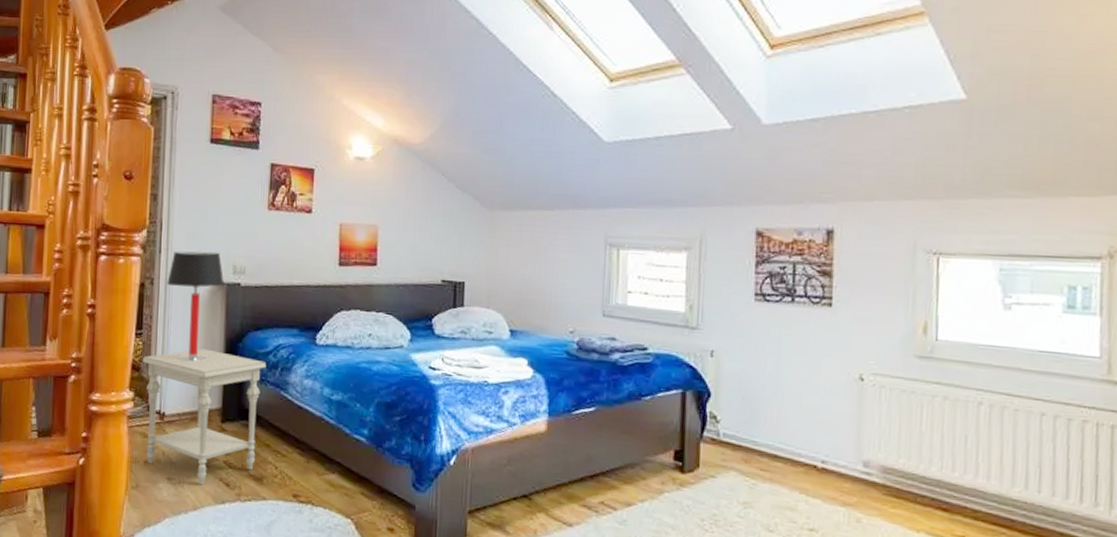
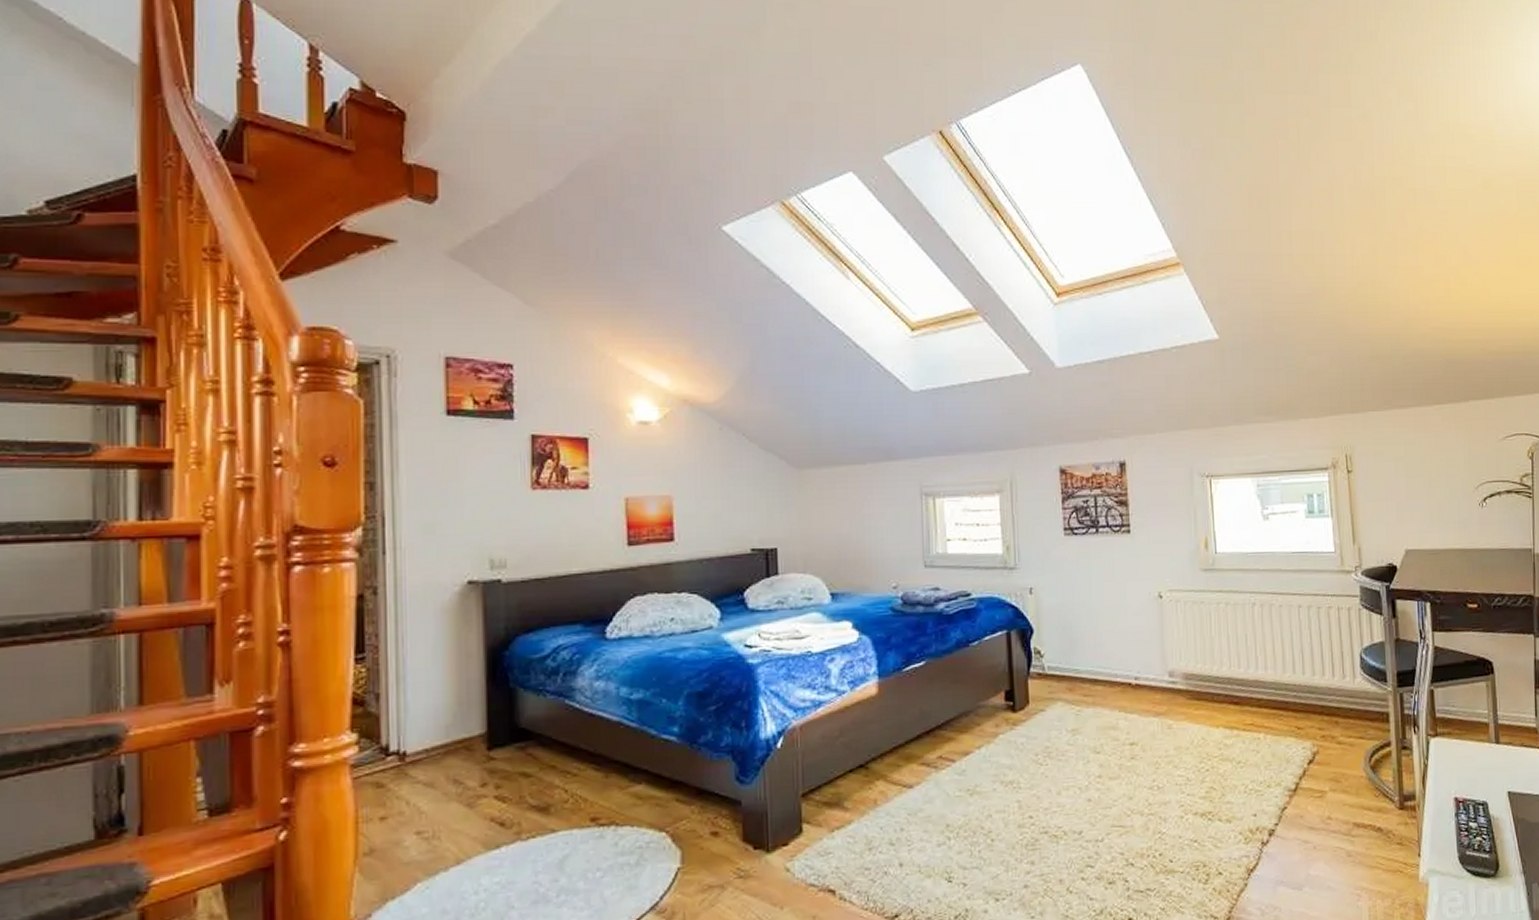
side table: present [143,348,267,486] -> none [369,664,544,833]
table lamp: present [167,251,225,362] -> none [397,545,479,684]

